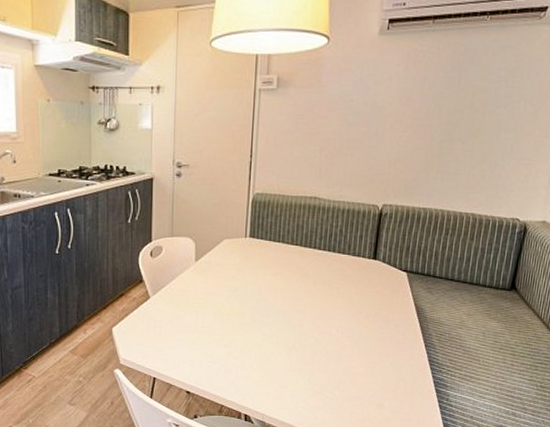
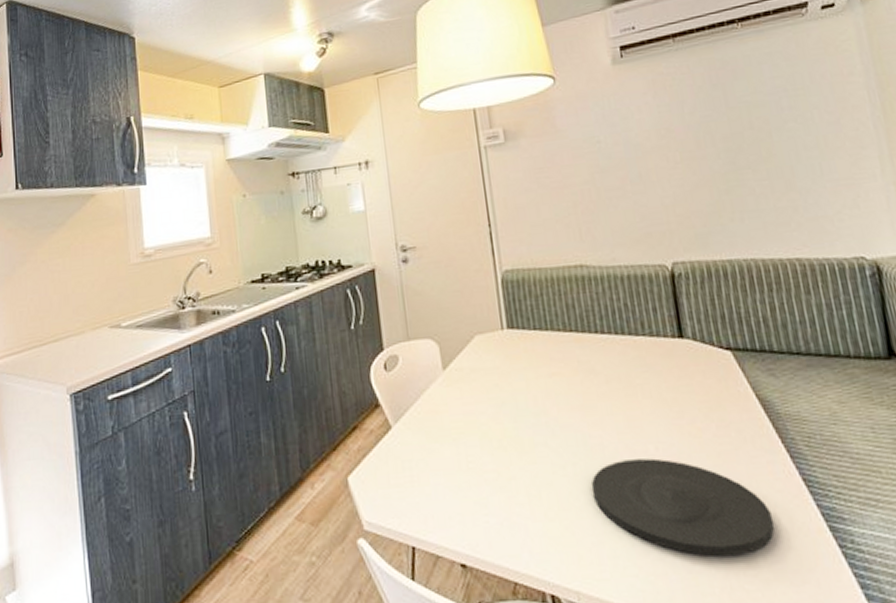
plate: none [286,336,402,401] -> present [591,458,775,556]

